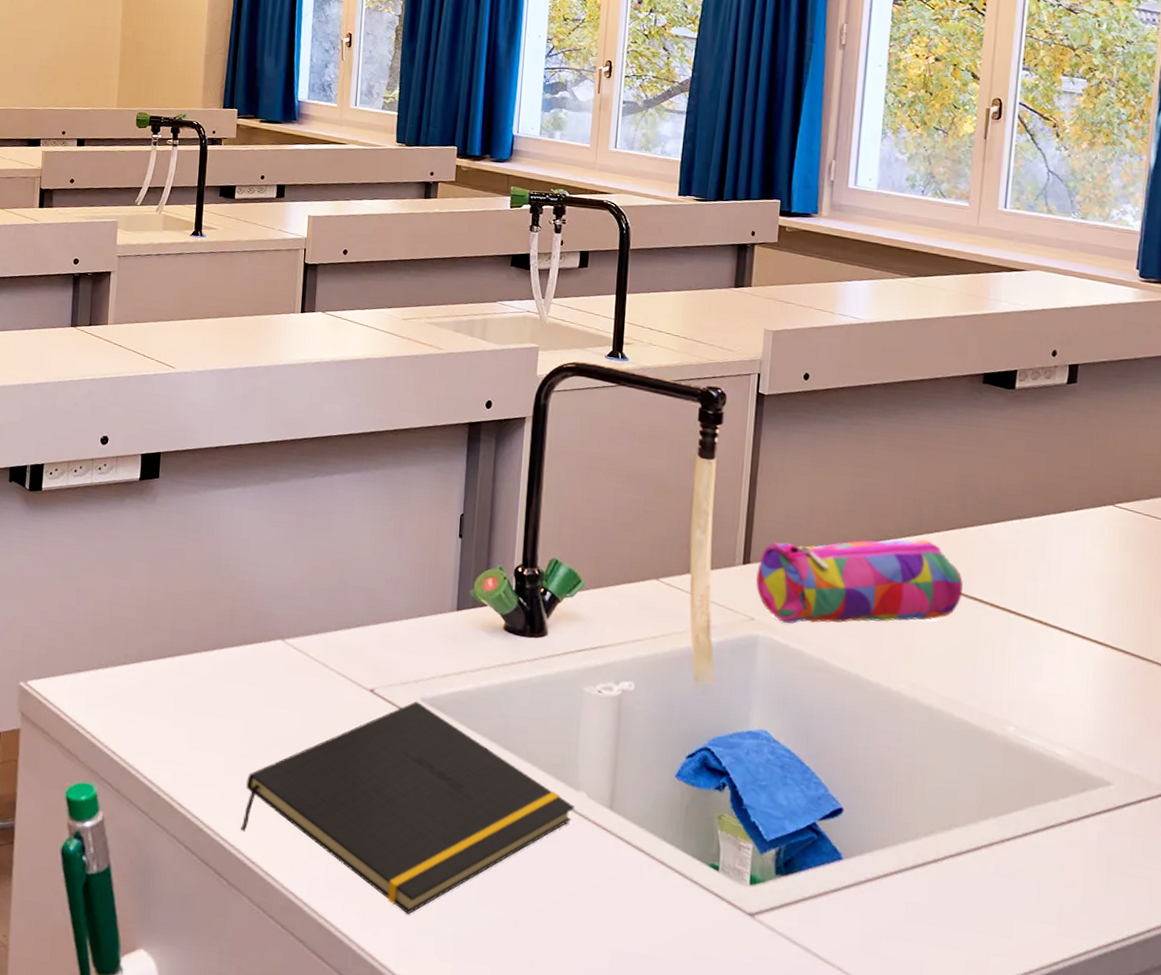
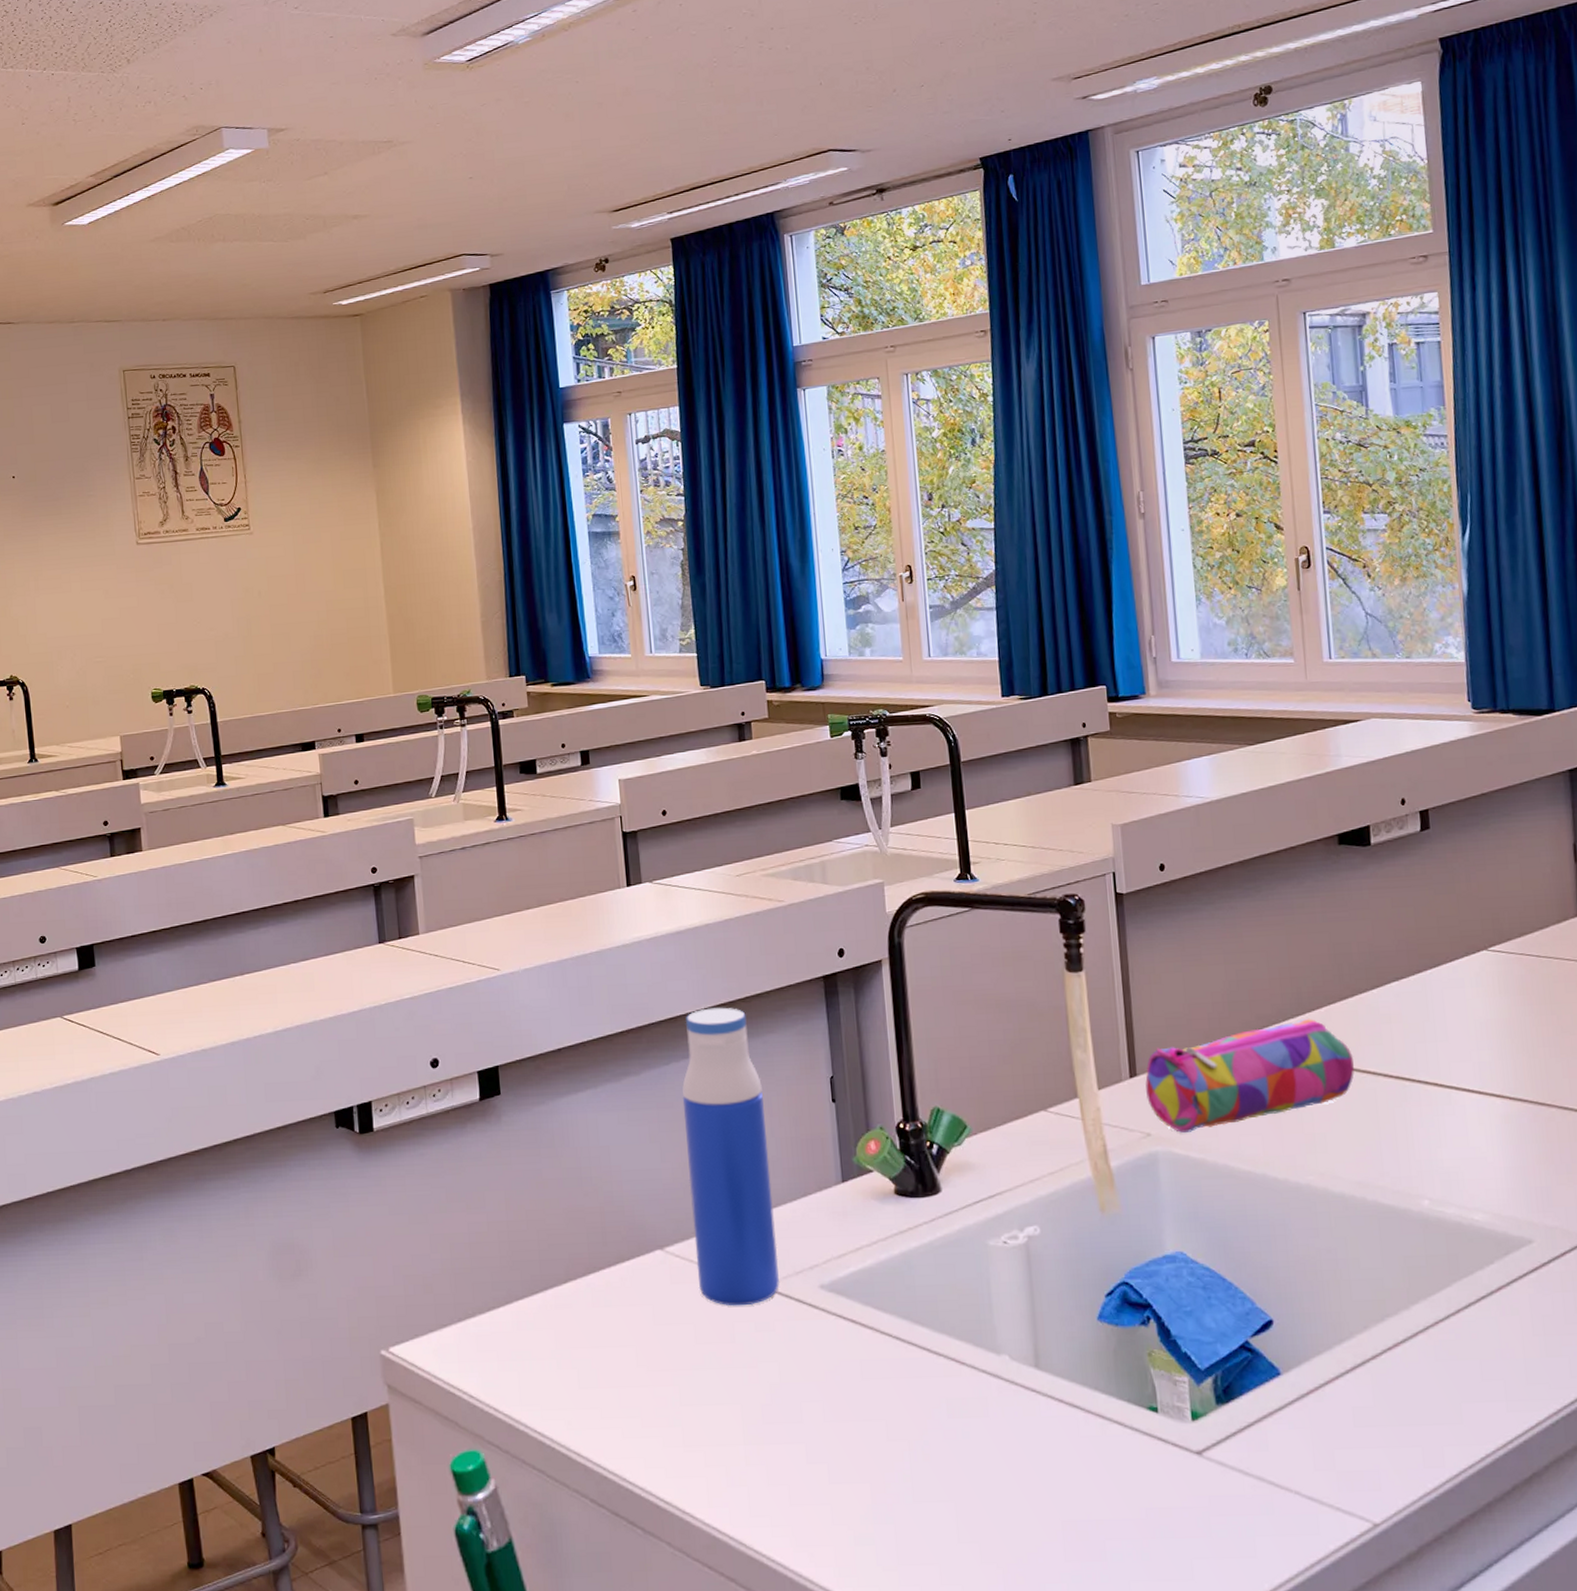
notepad: present [241,701,574,915] -> none [646,1290,999,1527]
water bottle: none [311,433,397,704] -> present [682,1007,779,1306]

